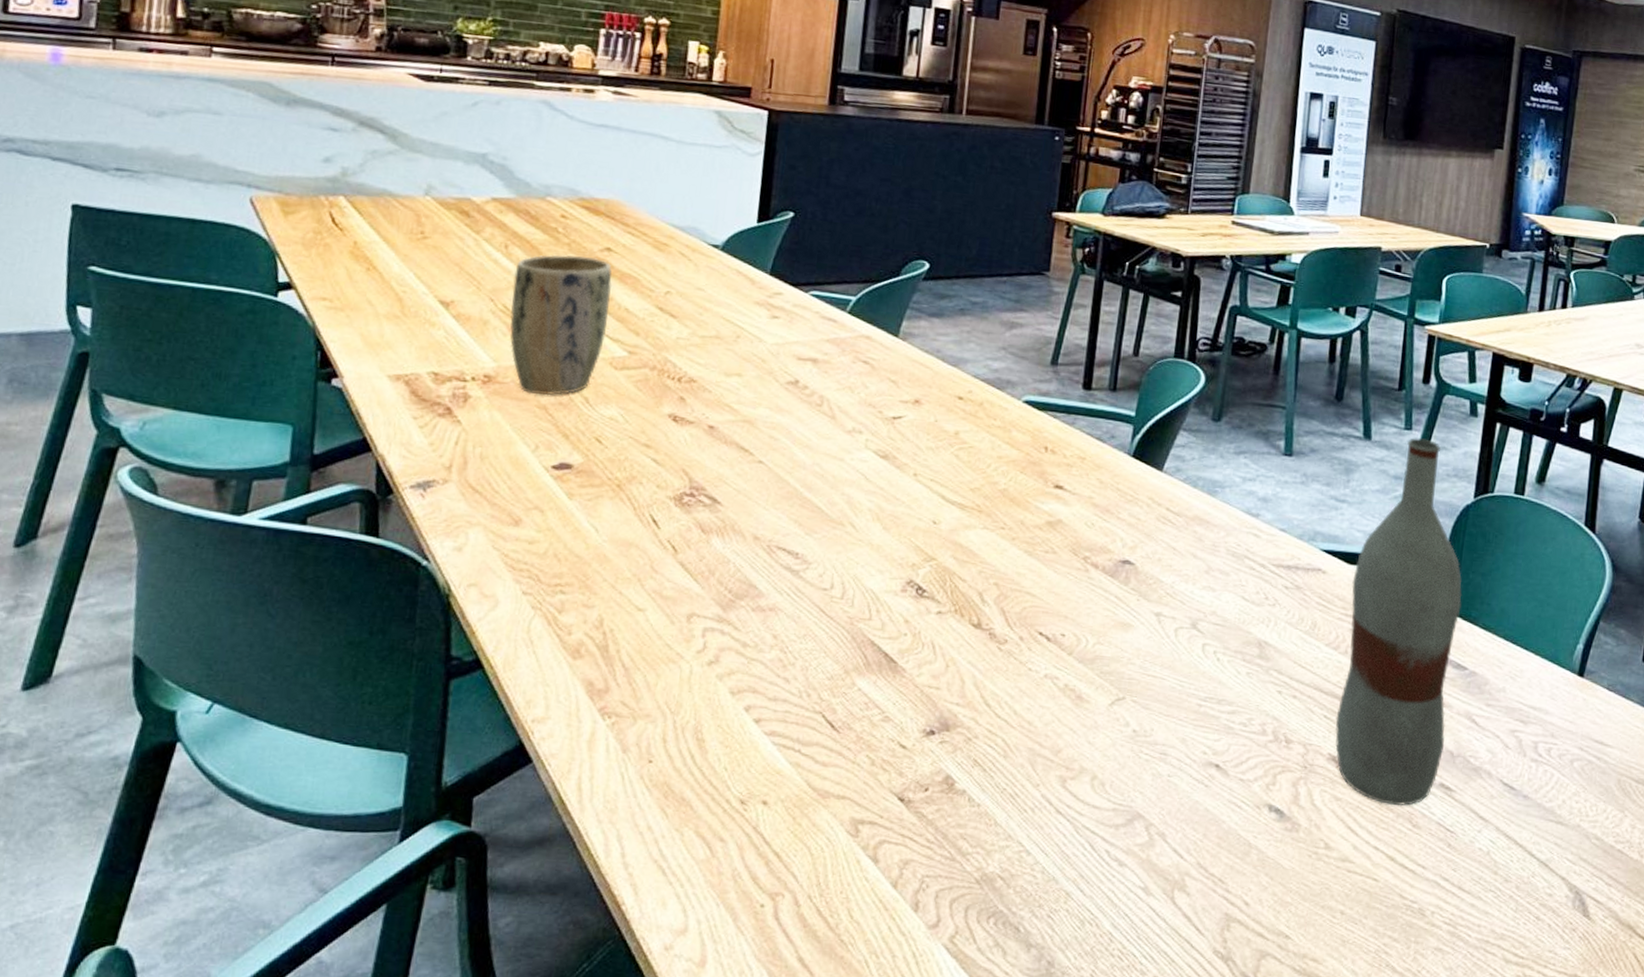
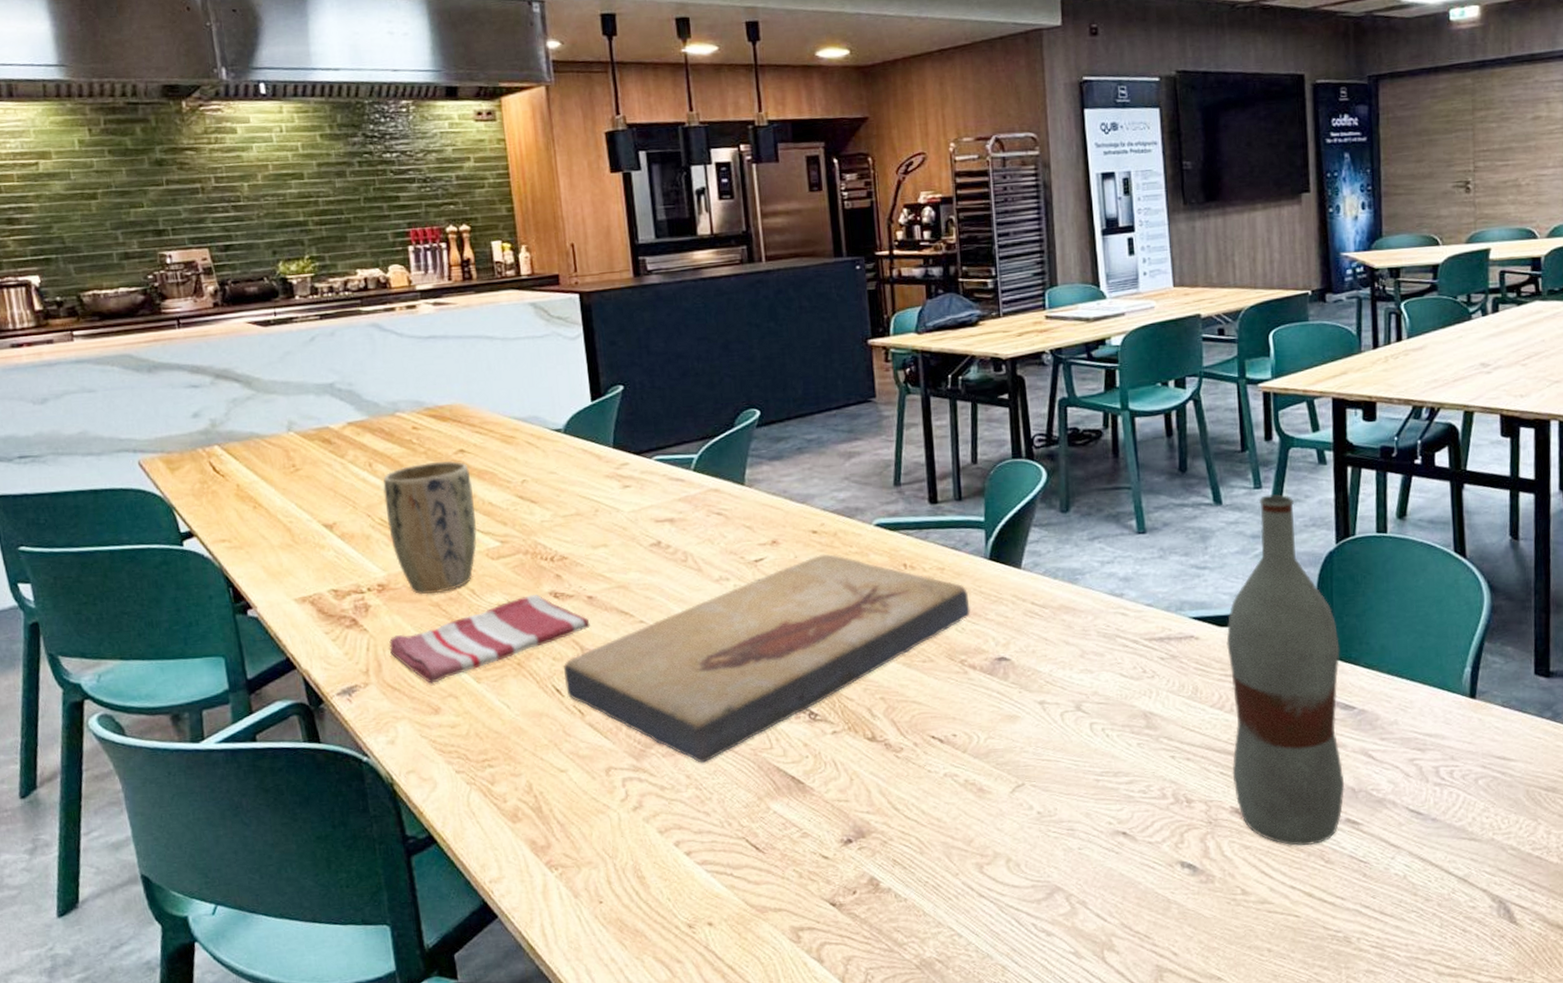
dish towel: none [480,413,705,492] -> present [388,593,590,684]
fish fossil: none [664,422,1104,624] -> present [564,554,970,763]

